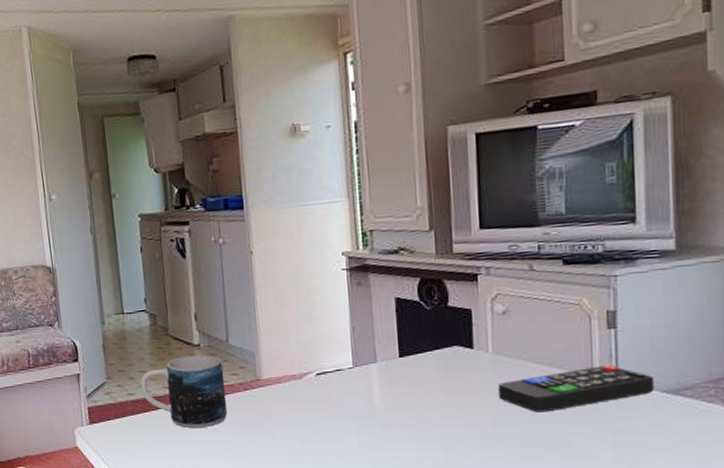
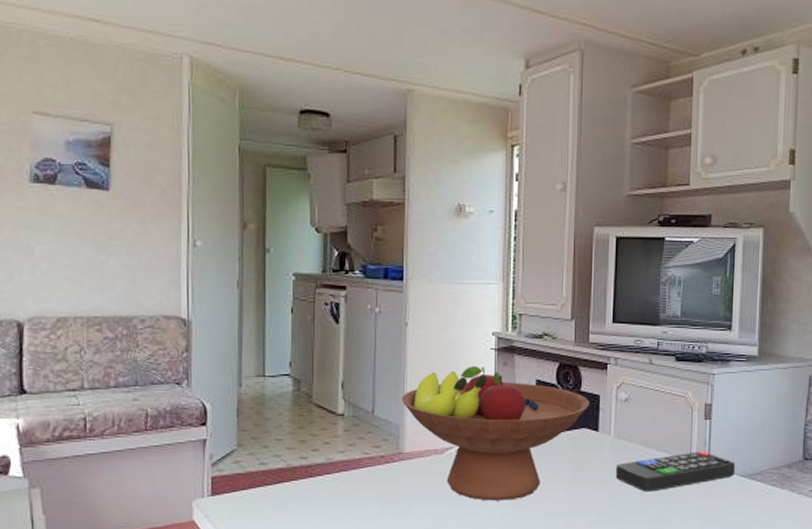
mug: present [140,354,228,429] -> none [275,424,366,502]
fruit bowl: none [254,288,461,425] -> present [402,366,590,501]

